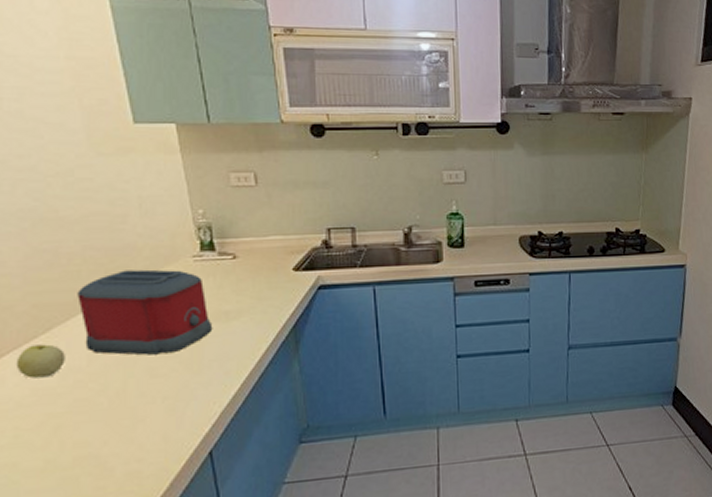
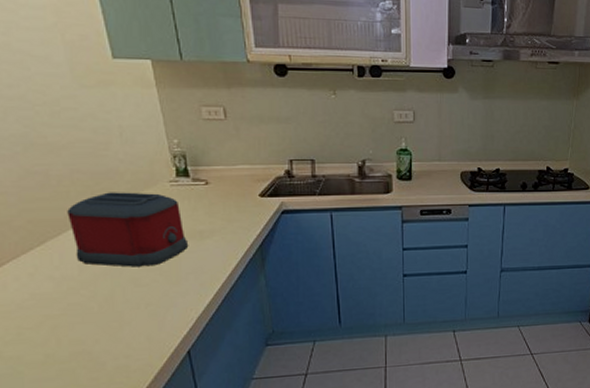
apple: present [16,344,65,379] -> none [15,255,59,285]

